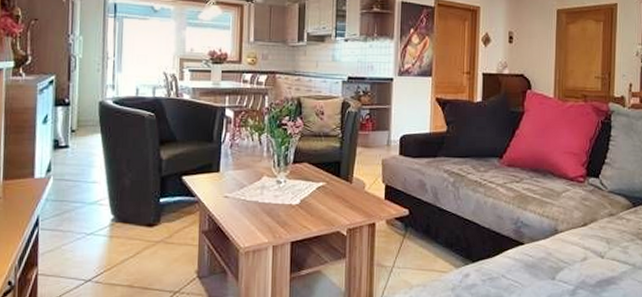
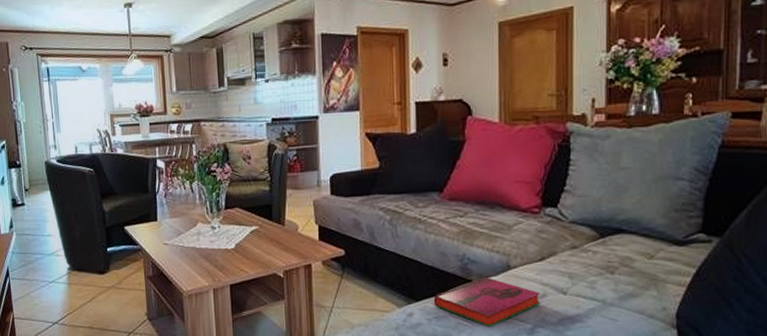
hardback book: none [488,240,582,289] -> present [433,276,540,328]

